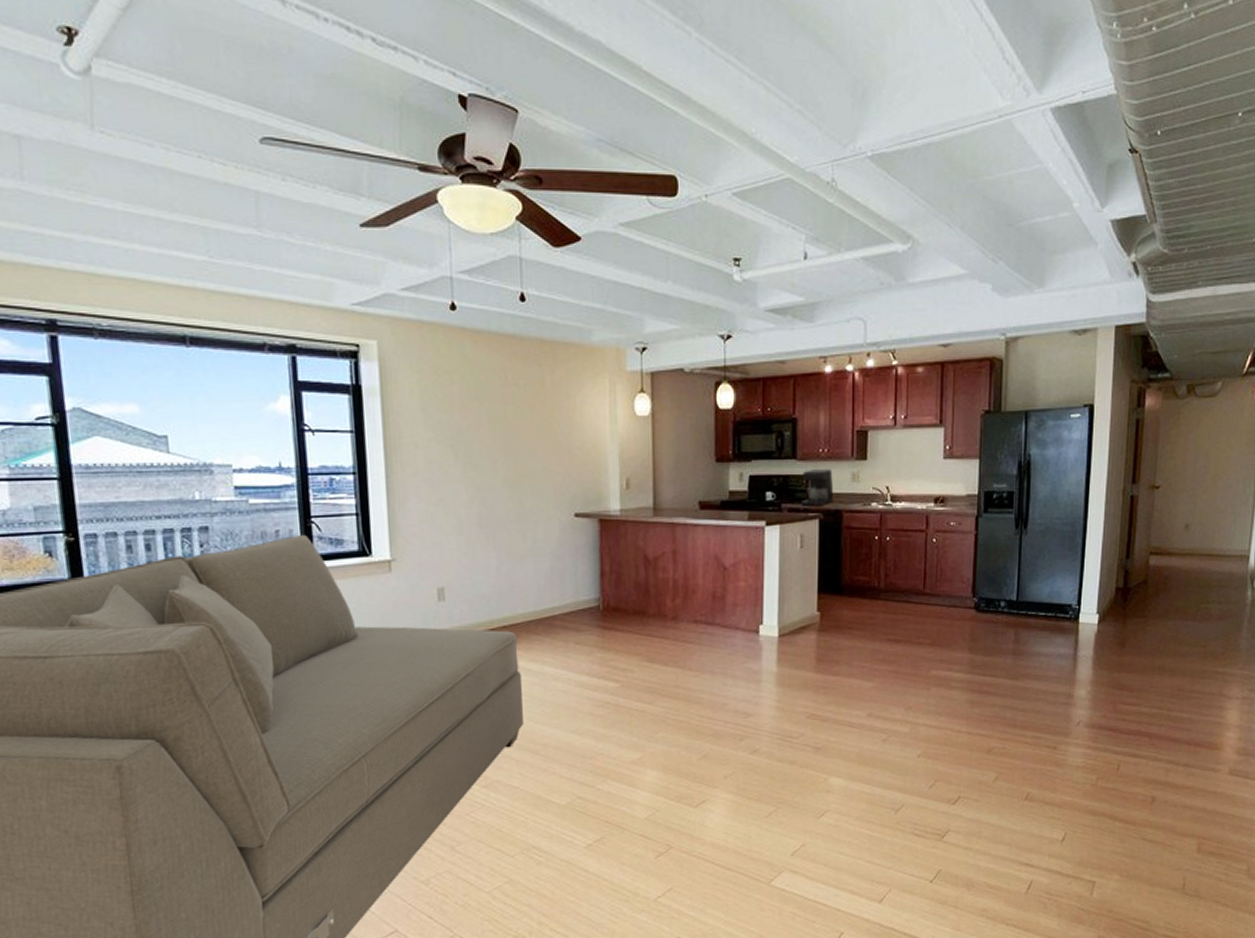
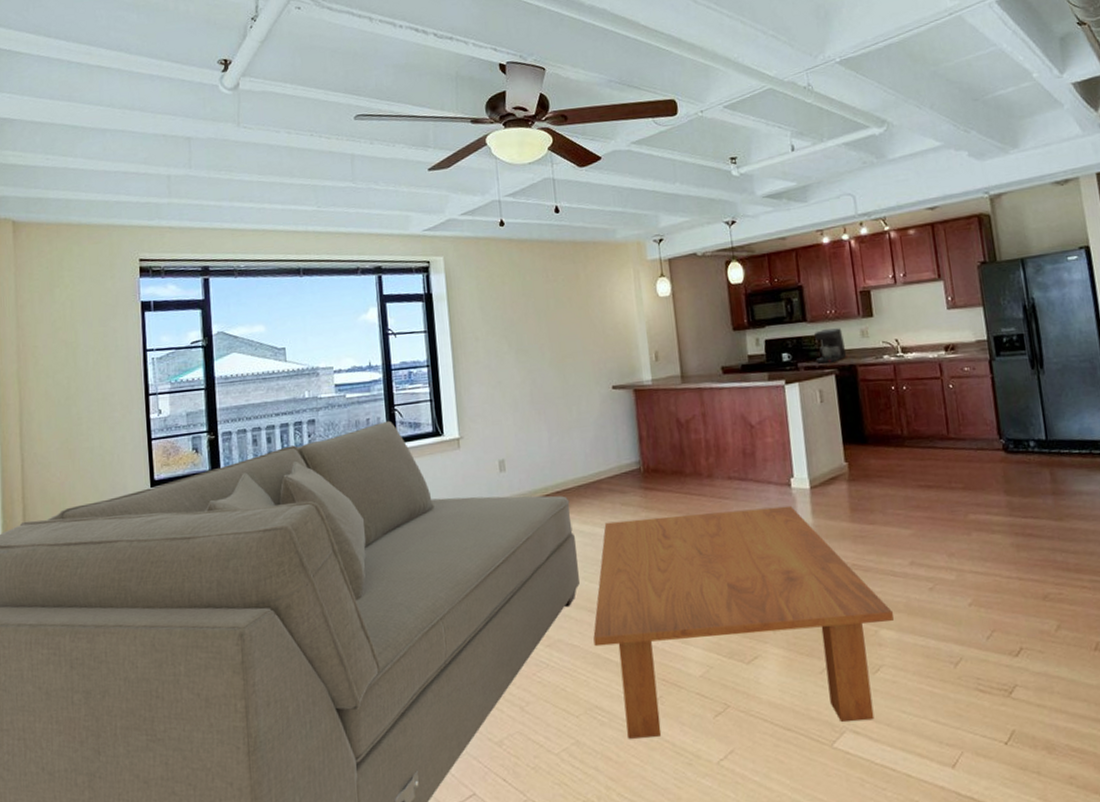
coffee table: none [535,653,844,878] -> present [593,505,894,739]

